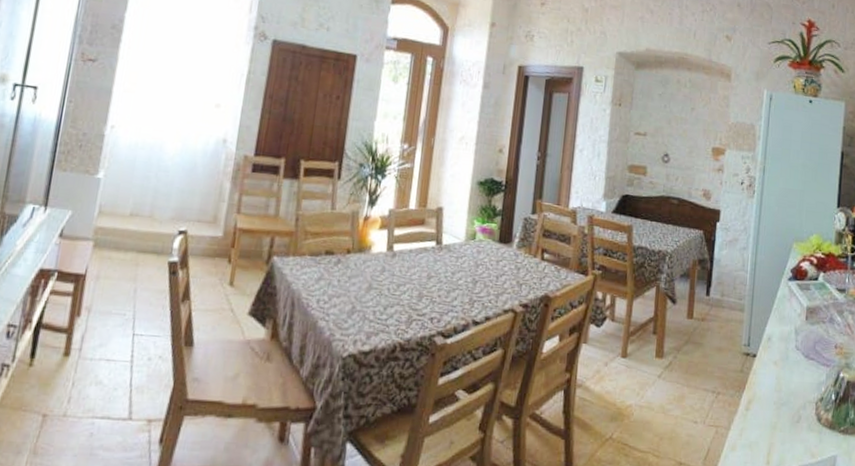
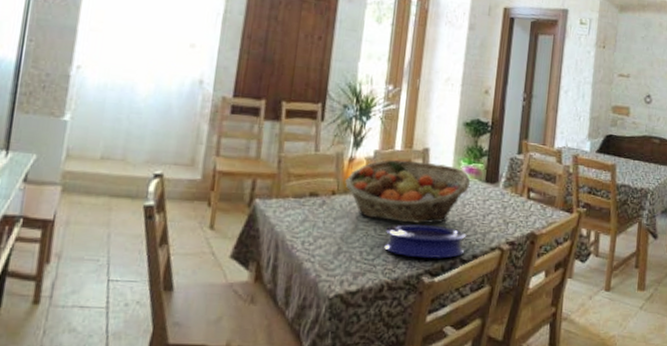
fruit basket: none [360,219,484,284] -> present [345,160,471,224]
plate: none [396,284,480,321] -> present [383,224,467,259]

